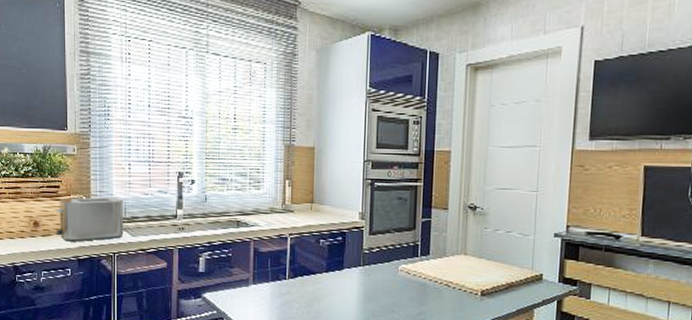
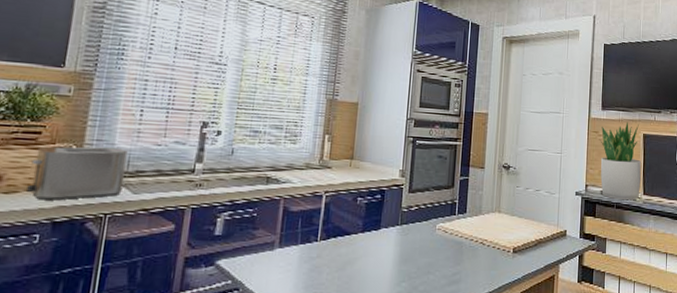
planter: none [585,152,640,243] -> present [599,121,641,201]

